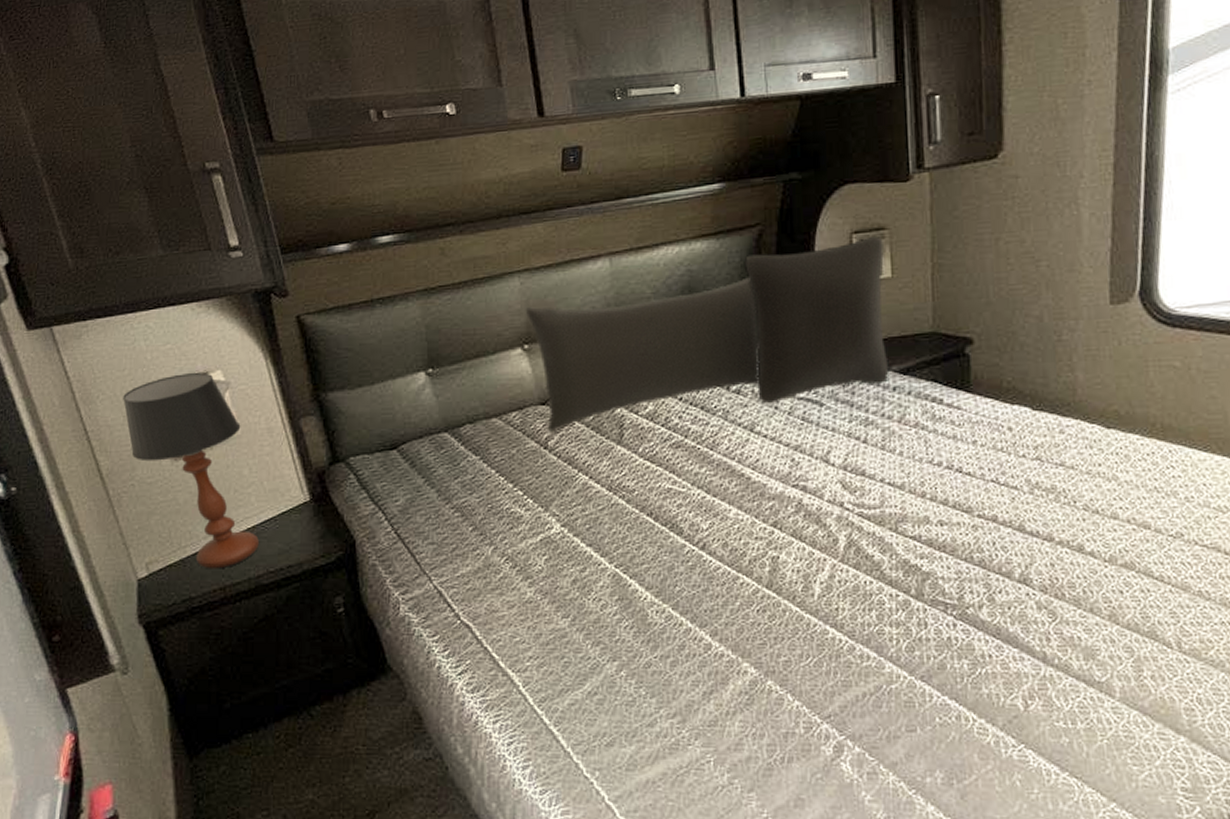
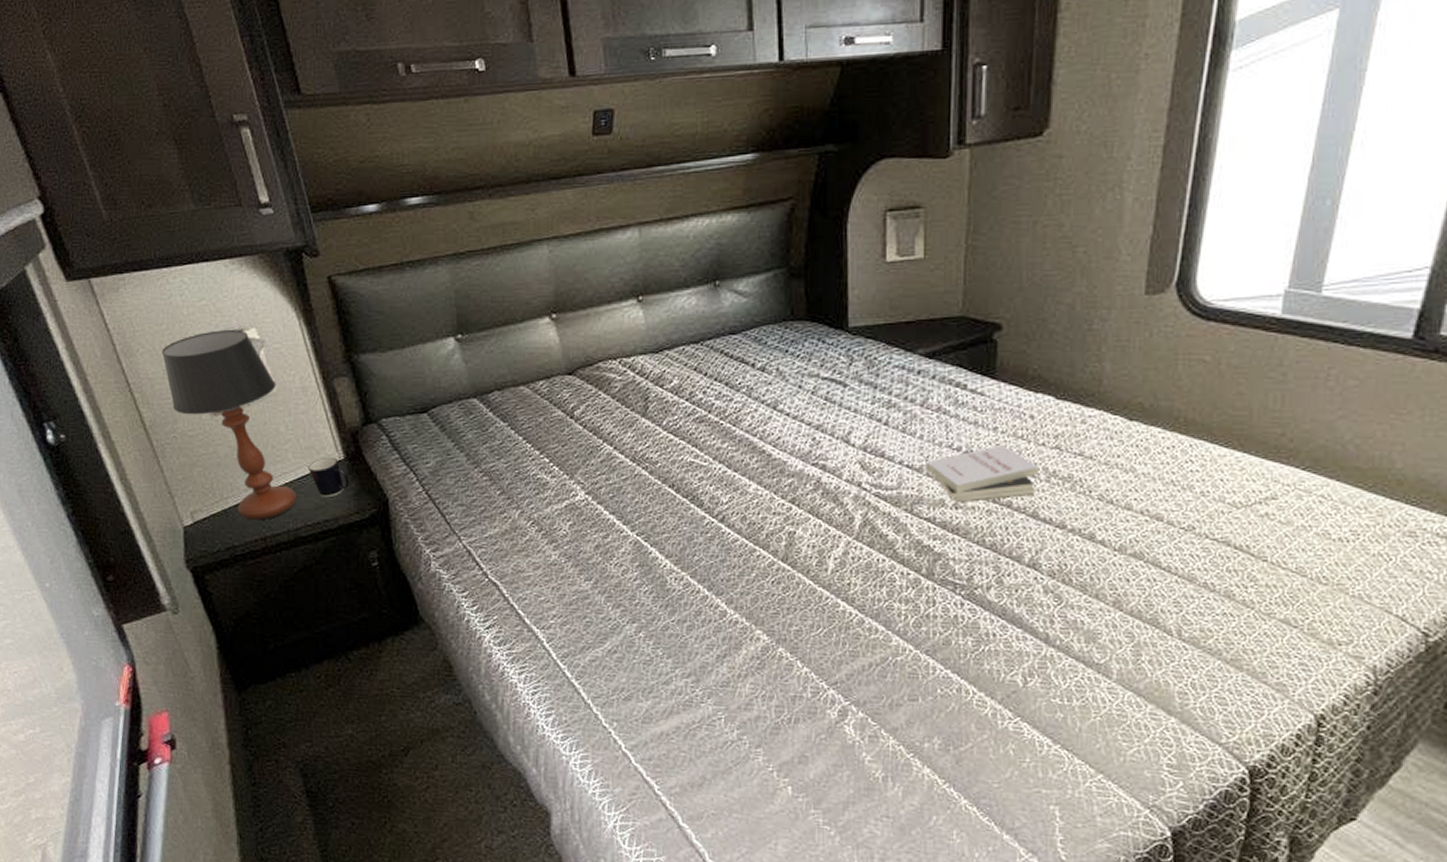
mug: none [272,499,315,542] -> present [308,457,349,498]
pillow: present [525,277,760,432] -> none [553,253,786,402]
pillow: present [744,235,889,405] -> none [774,214,918,383]
books: none [907,459,1023,518] -> present [925,445,1040,502]

